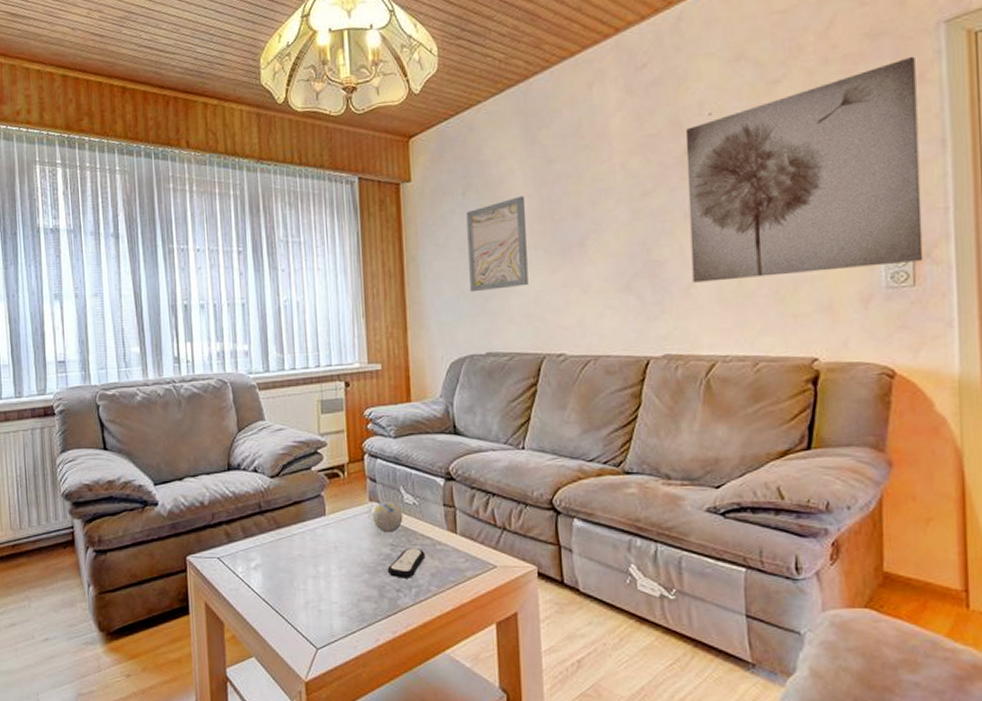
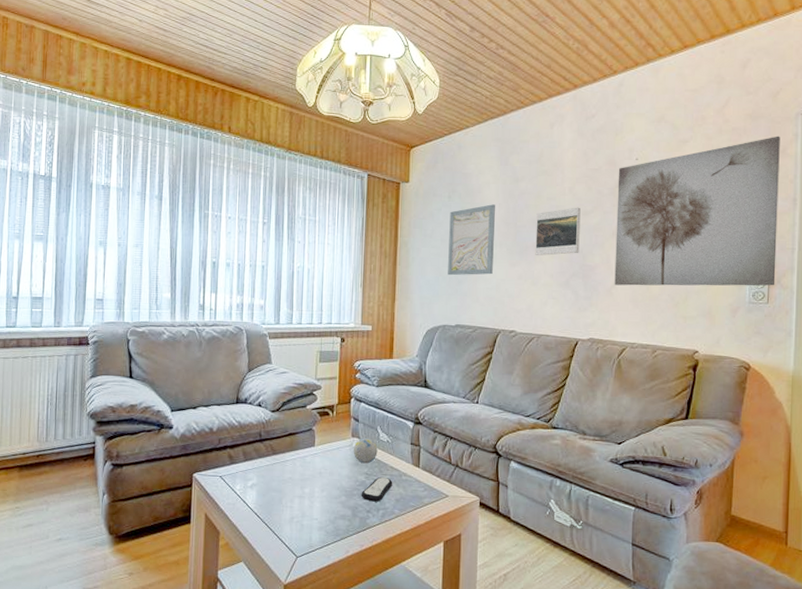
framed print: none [579,186,641,255] -> present [535,207,581,256]

